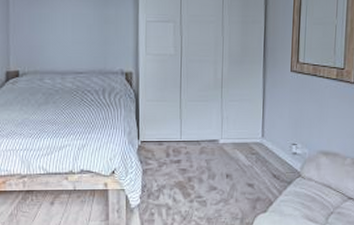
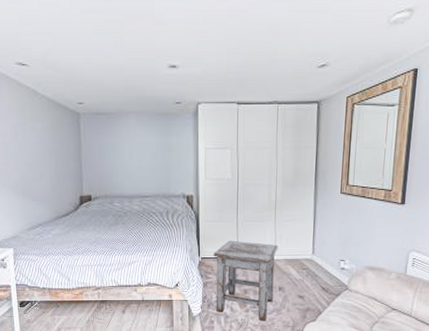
stool: none [155,122,225,213] -> present [214,240,278,322]

